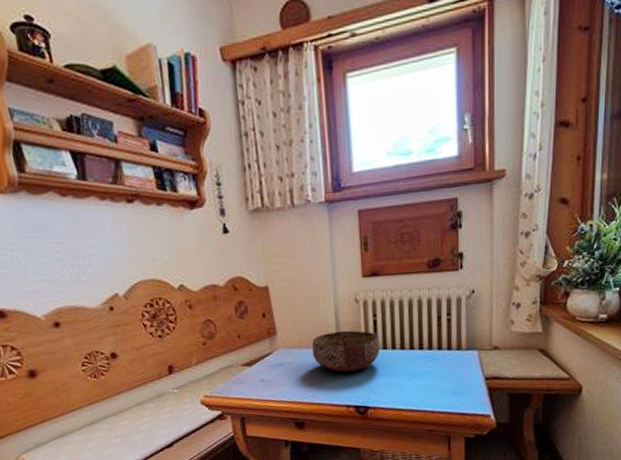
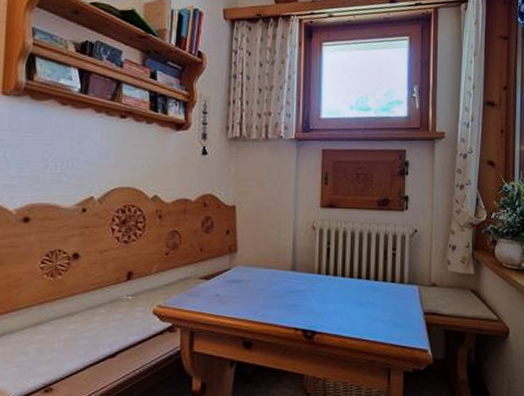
bowl: present [312,330,381,372] -> none [269,254,332,294]

